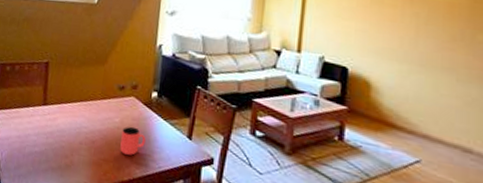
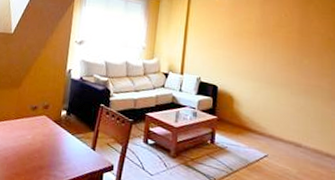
cup: present [120,126,146,156] -> none [31,142,55,168]

